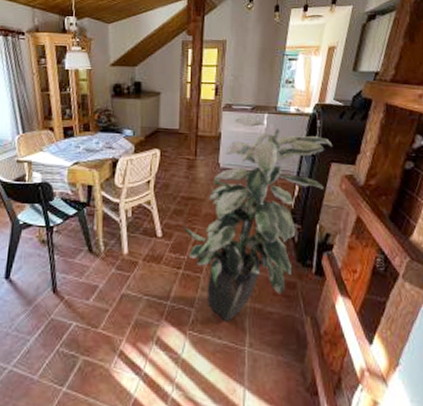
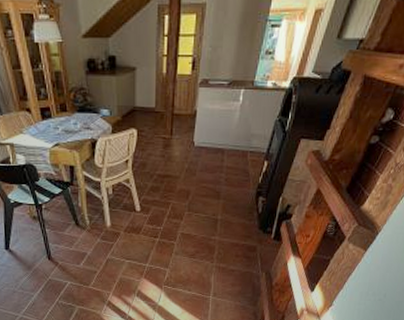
indoor plant: present [184,117,333,323] -> none [160,93,305,279]

